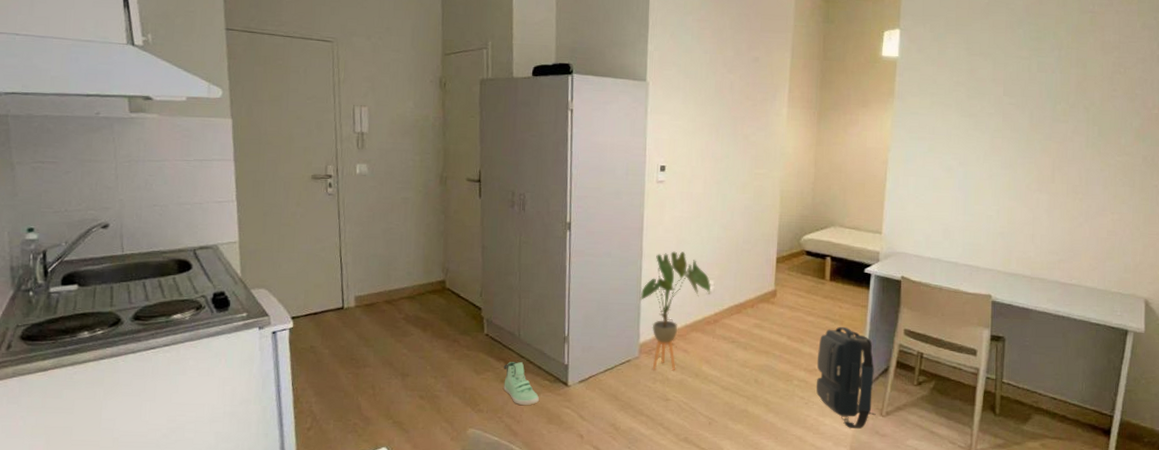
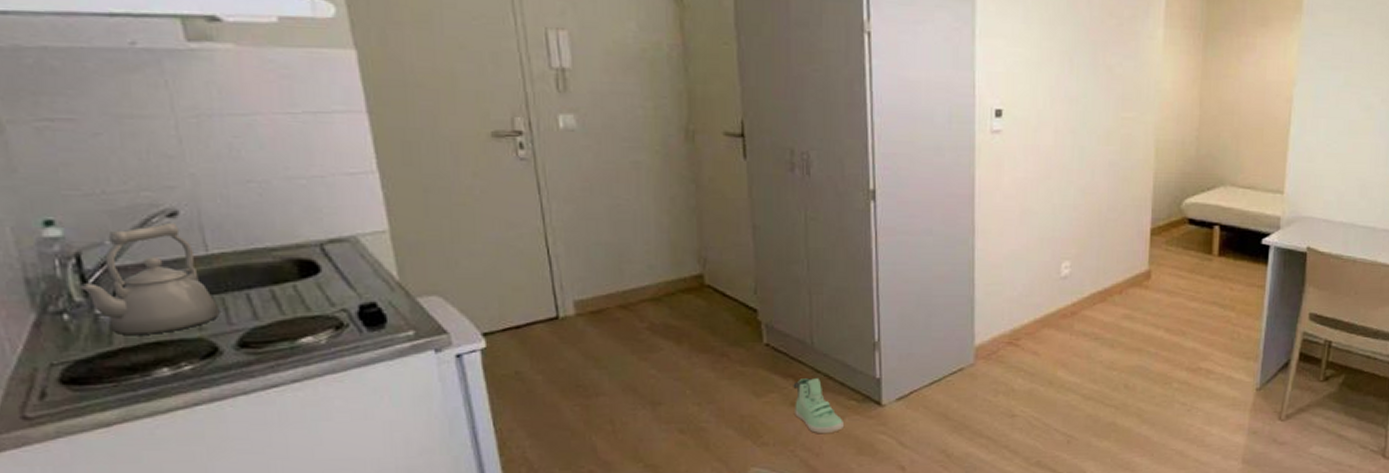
kettle: none [42,231,125,309] -> present [79,222,220,336]
house plant: present [640,251,711,370] -> none [973,224,1066,379]
backpack: present [816,326,876,430] -> none [1200,313,1273,438]

